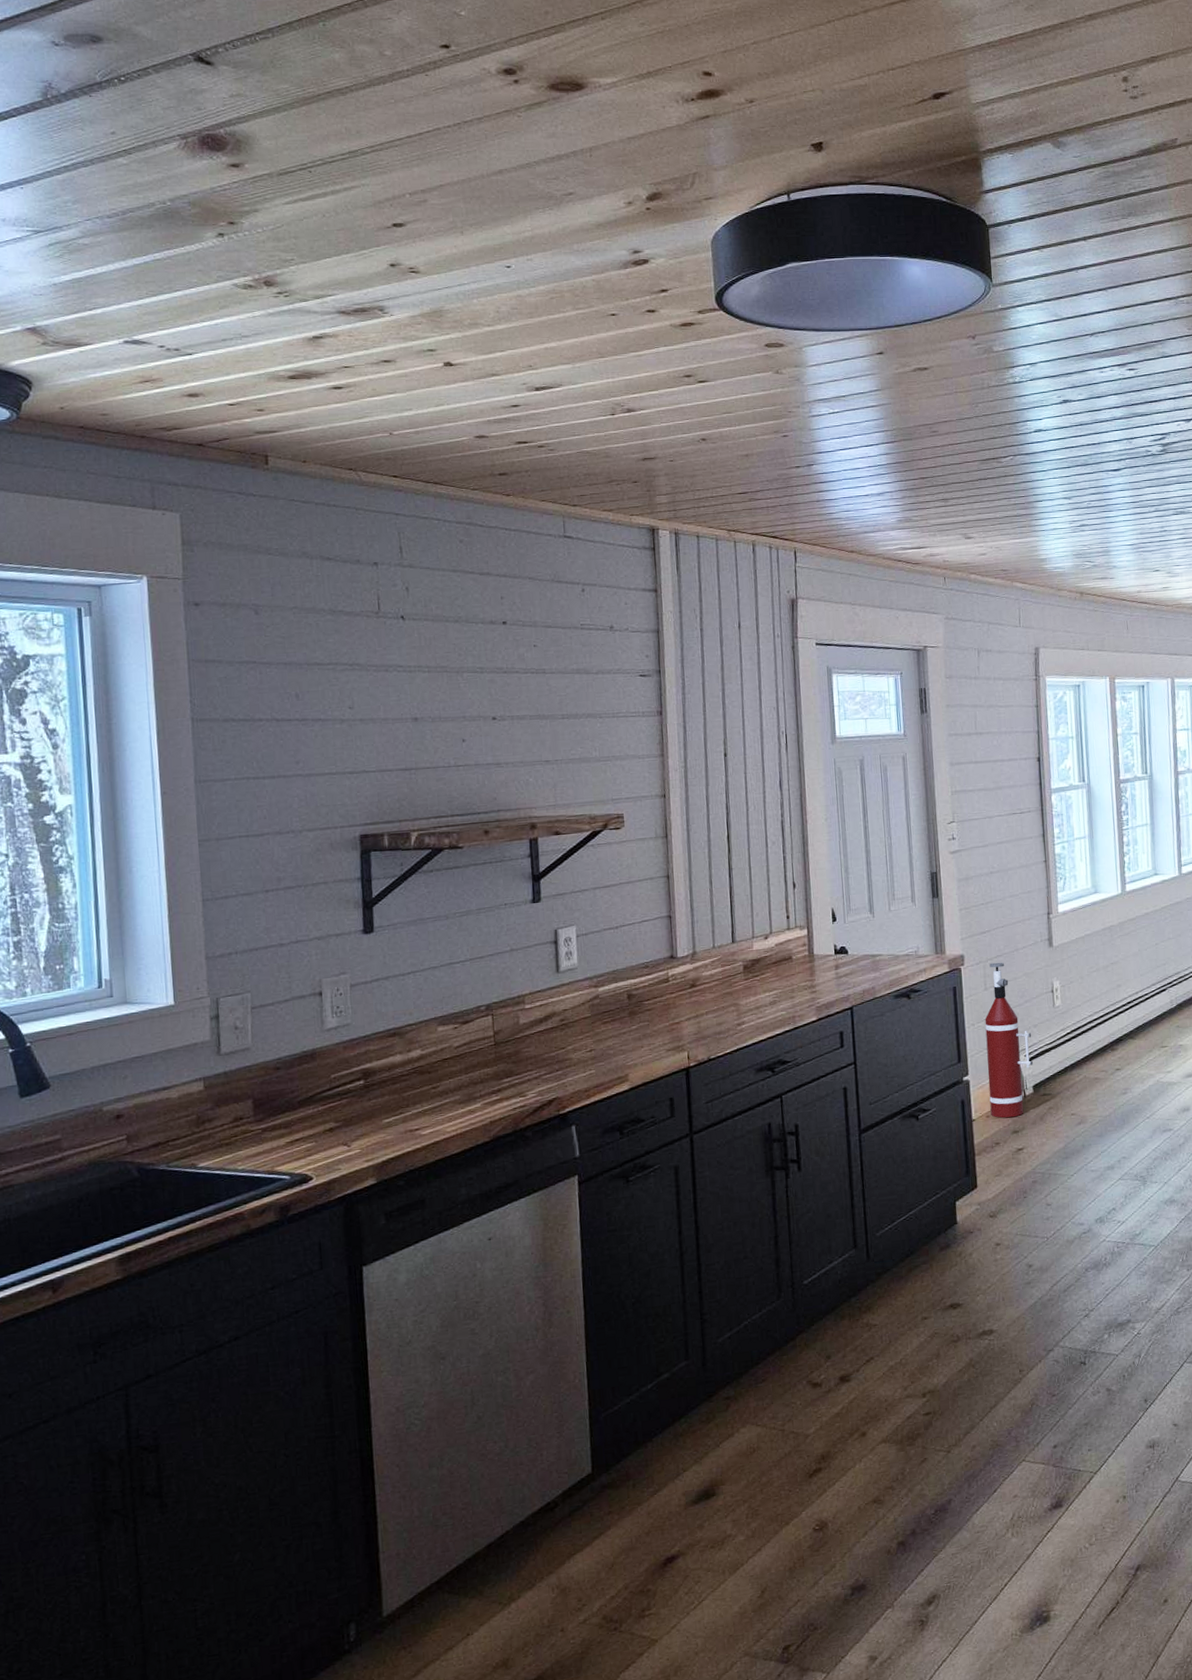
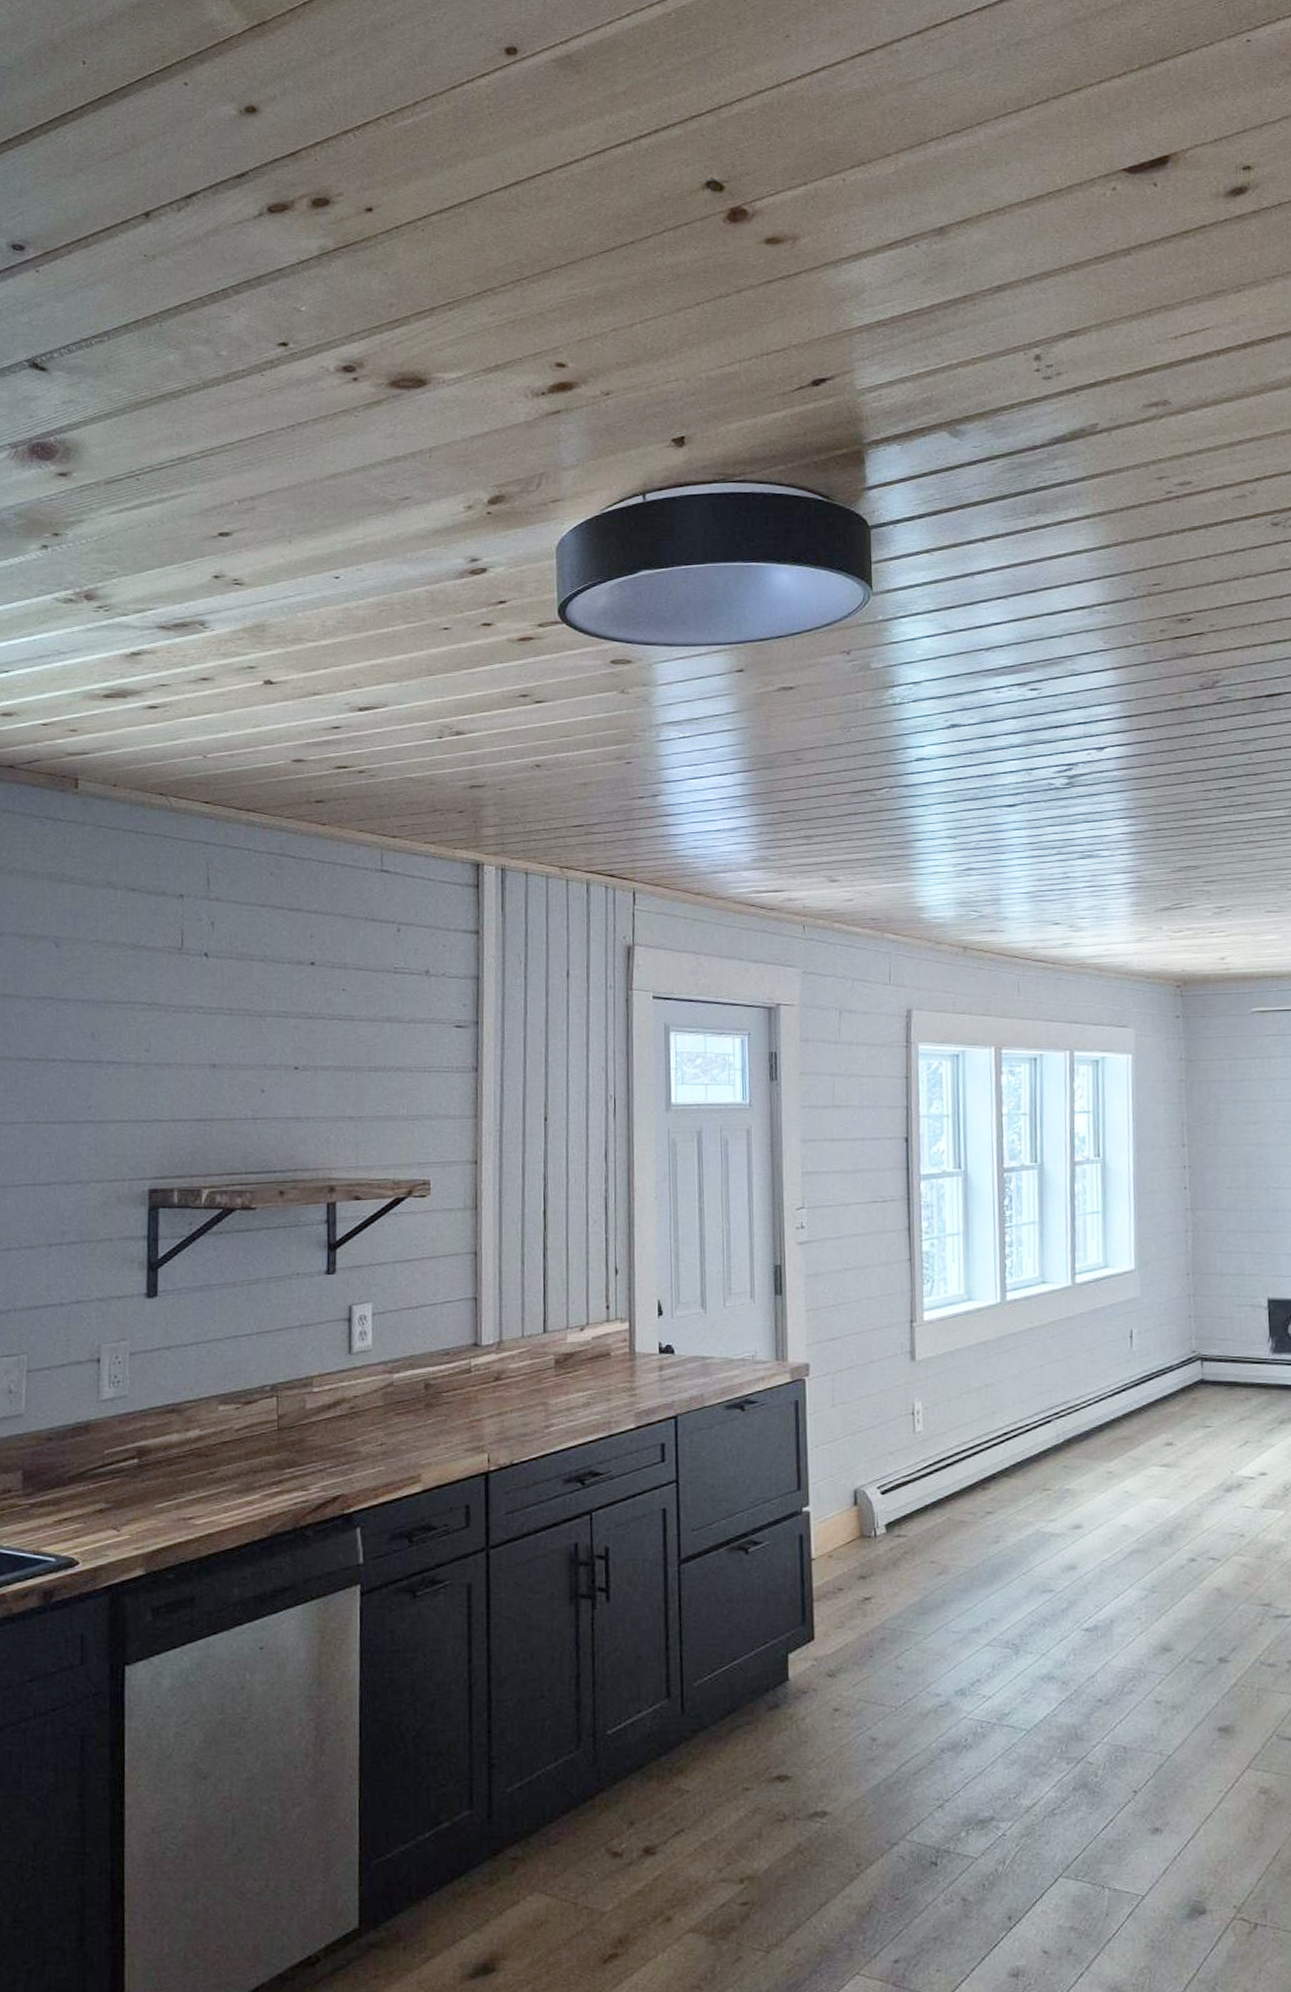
fire extinguisher: present [985,962,1033,1118] -> none [831,1375,886,1560]

